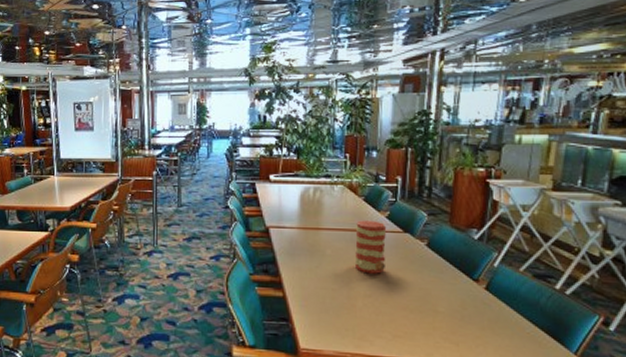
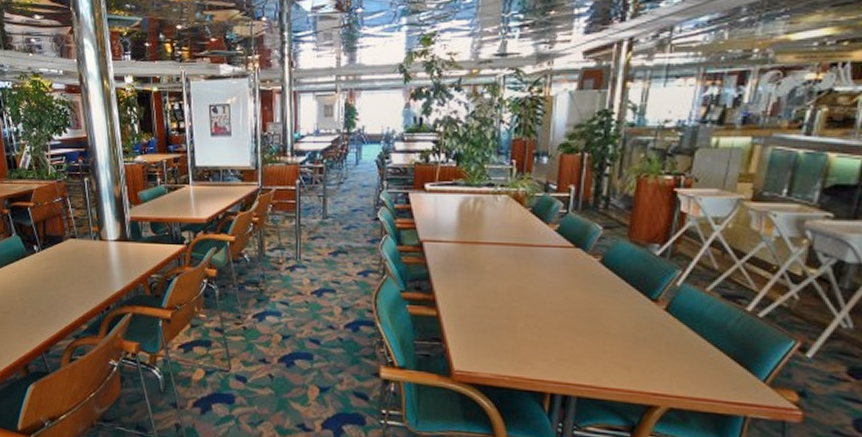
vase: present [354,220,387,274] -> none [517,234,556,292]

